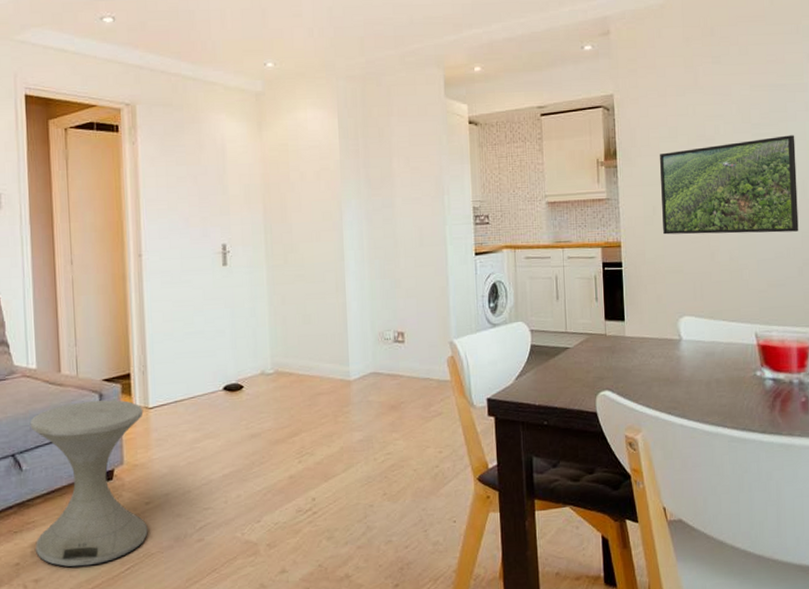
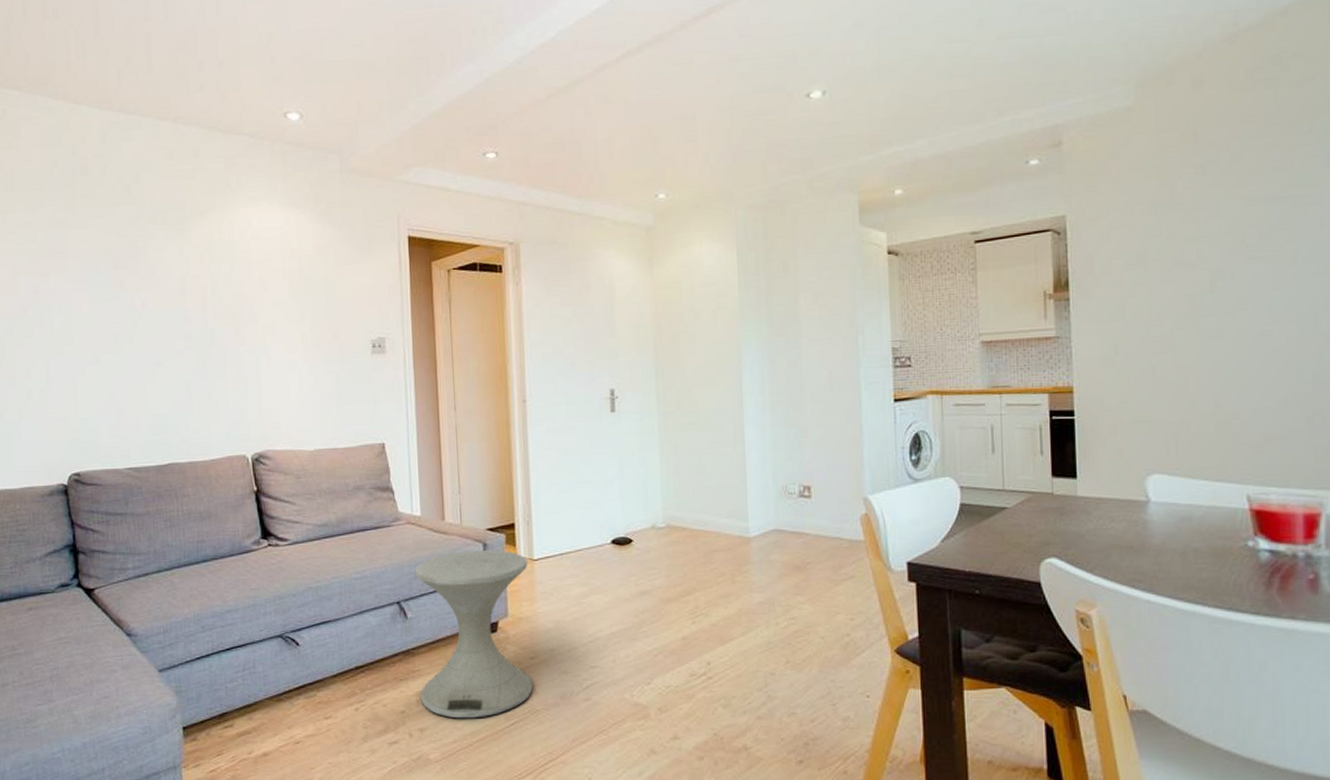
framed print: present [660,135,799,235] -> none [1124,257,1309,378]

